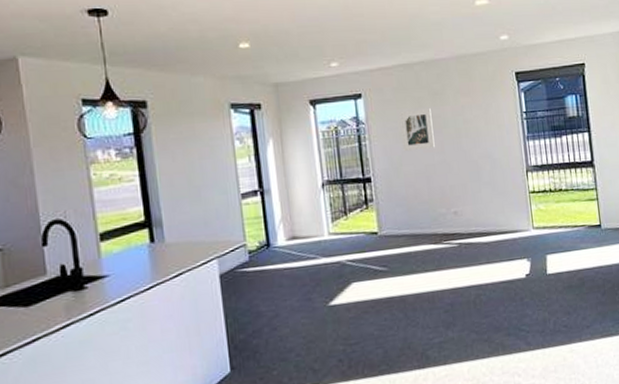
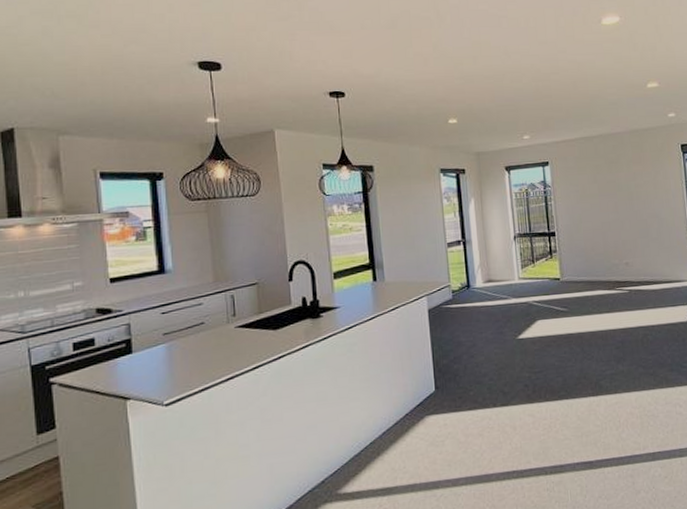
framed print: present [400,109,435,152] -> none [580,175,610,211]

